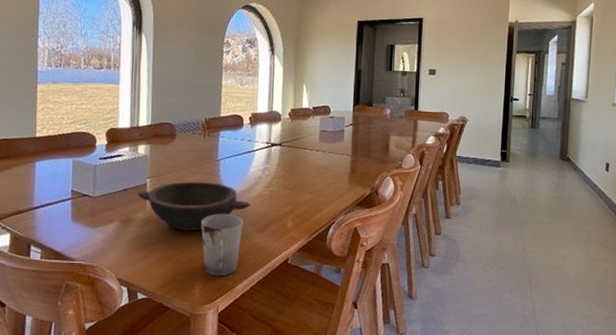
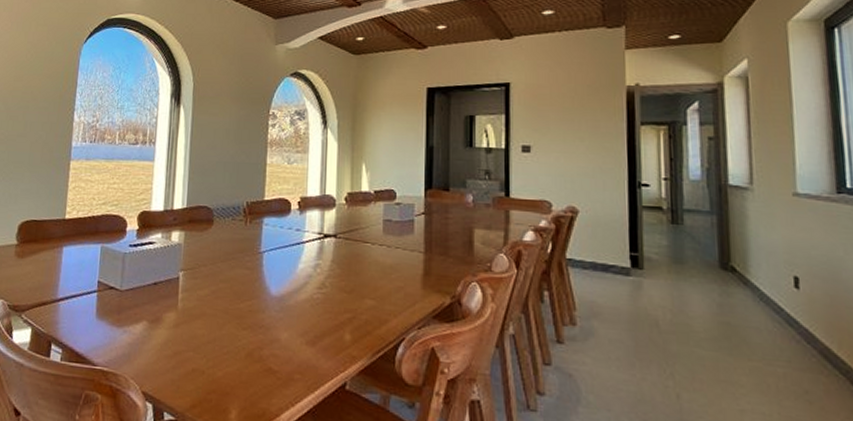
bowl: present [137,182,251,231] -> none [168,277,300,339]
cup: present [201,214,243,277] -> none [240,318,290,400]

